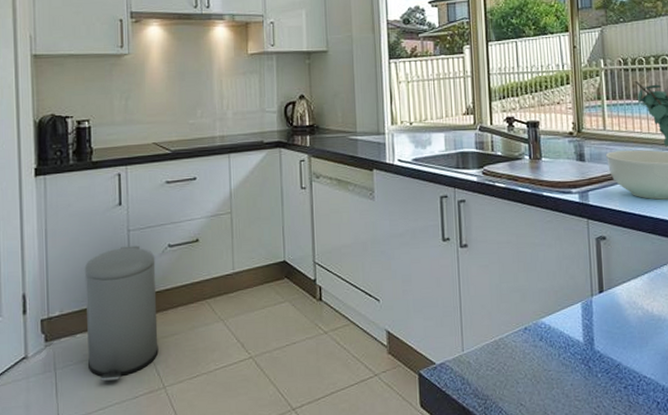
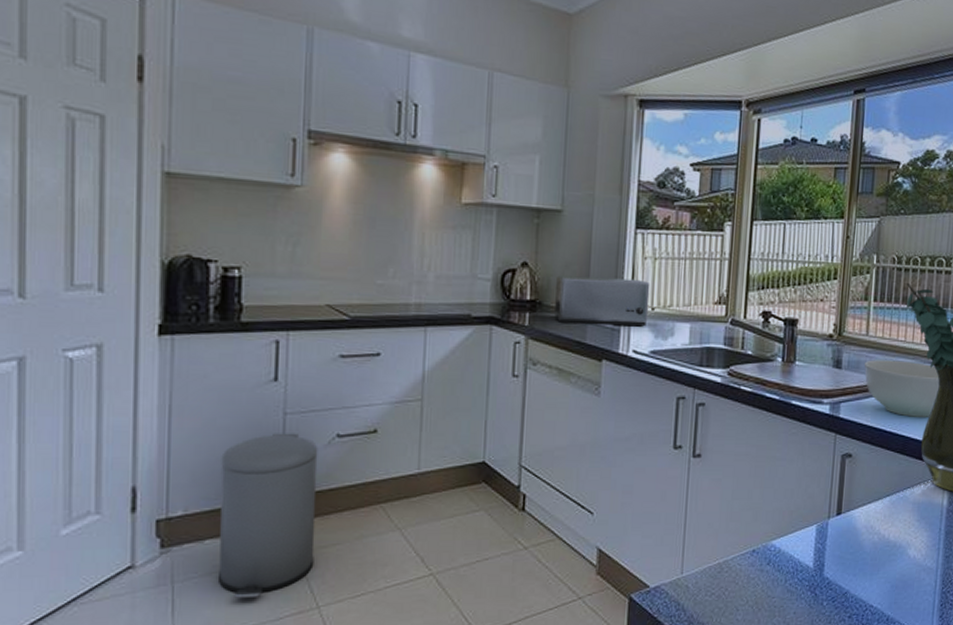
toaster: none [329,100,408,142] -> present [554,275,650,327]

